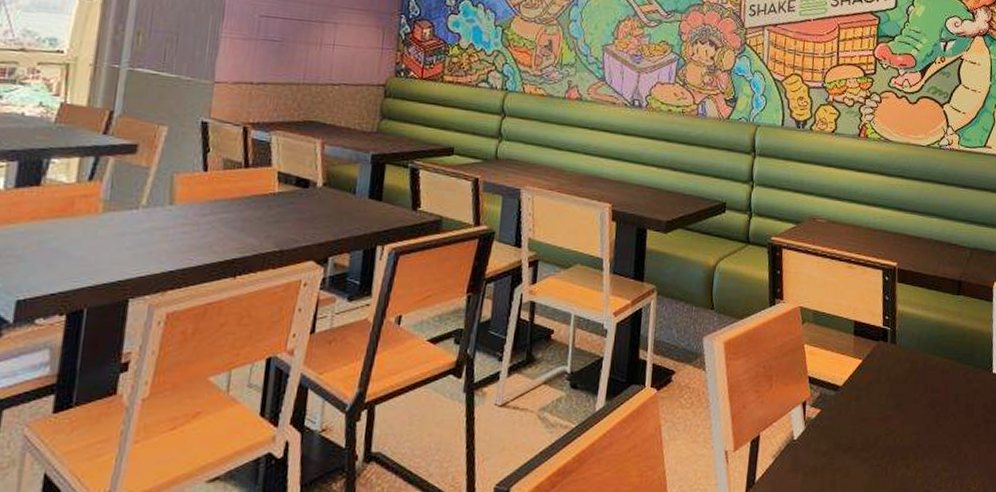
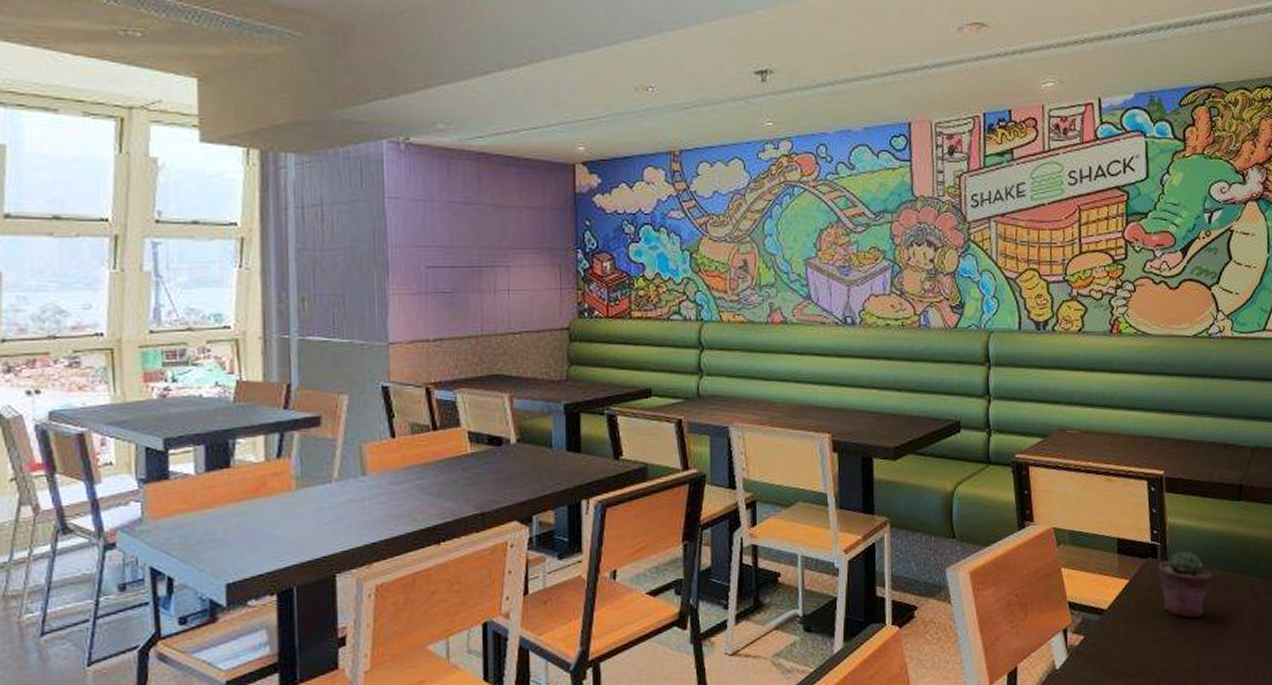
potted succulent: none [887,337,934,399] -> present [1157,551,1213,618]

